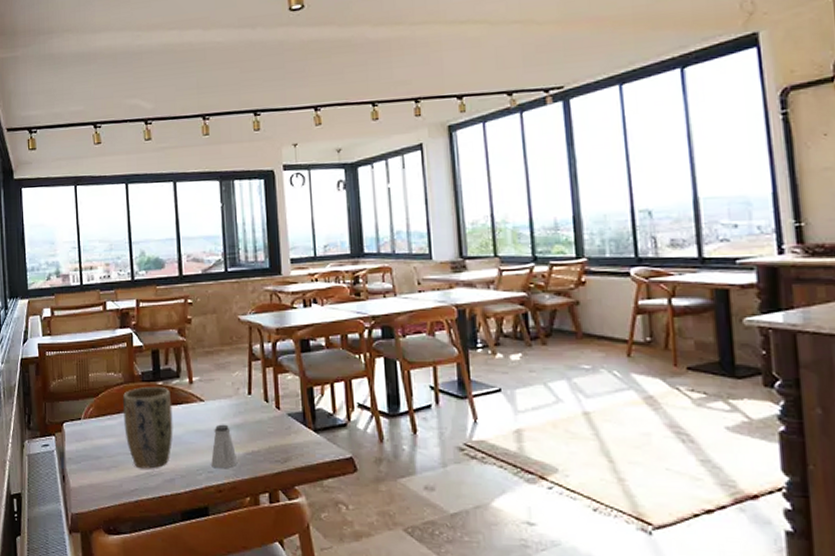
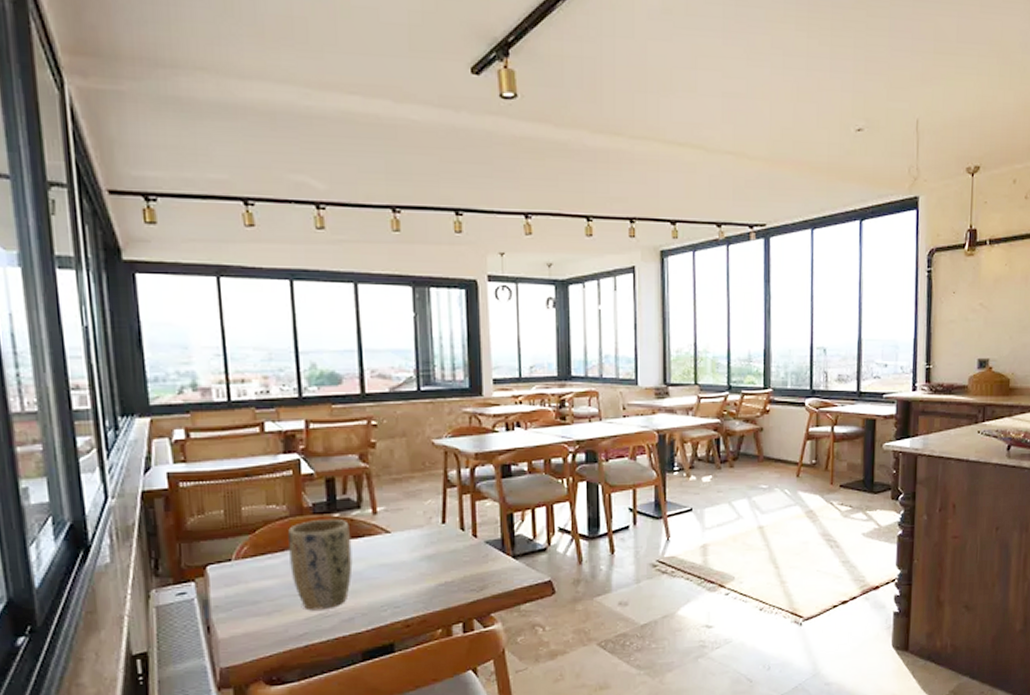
saltshaker: present [211,424,238,469] -> none [398,556,429,603]

